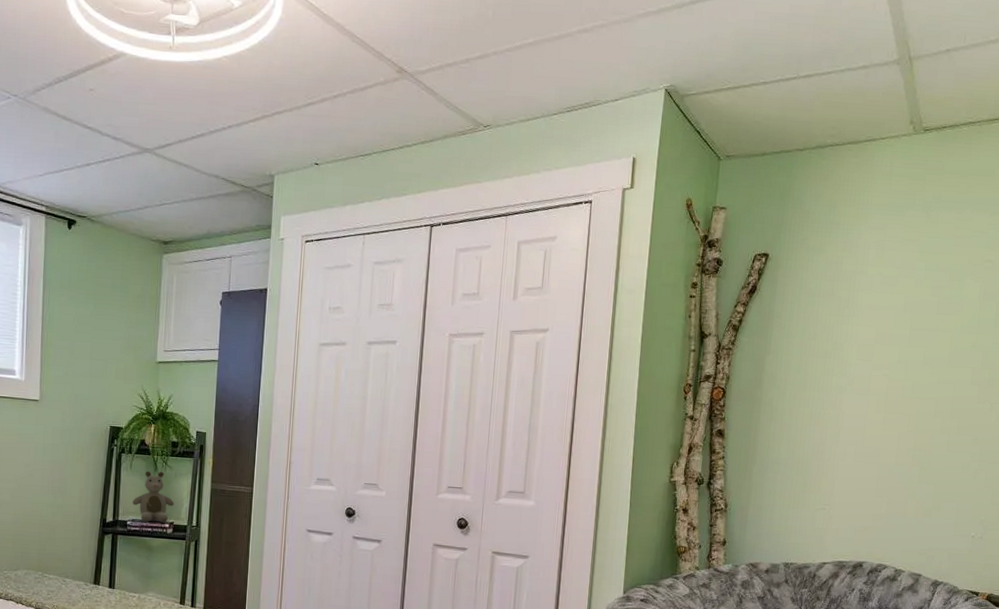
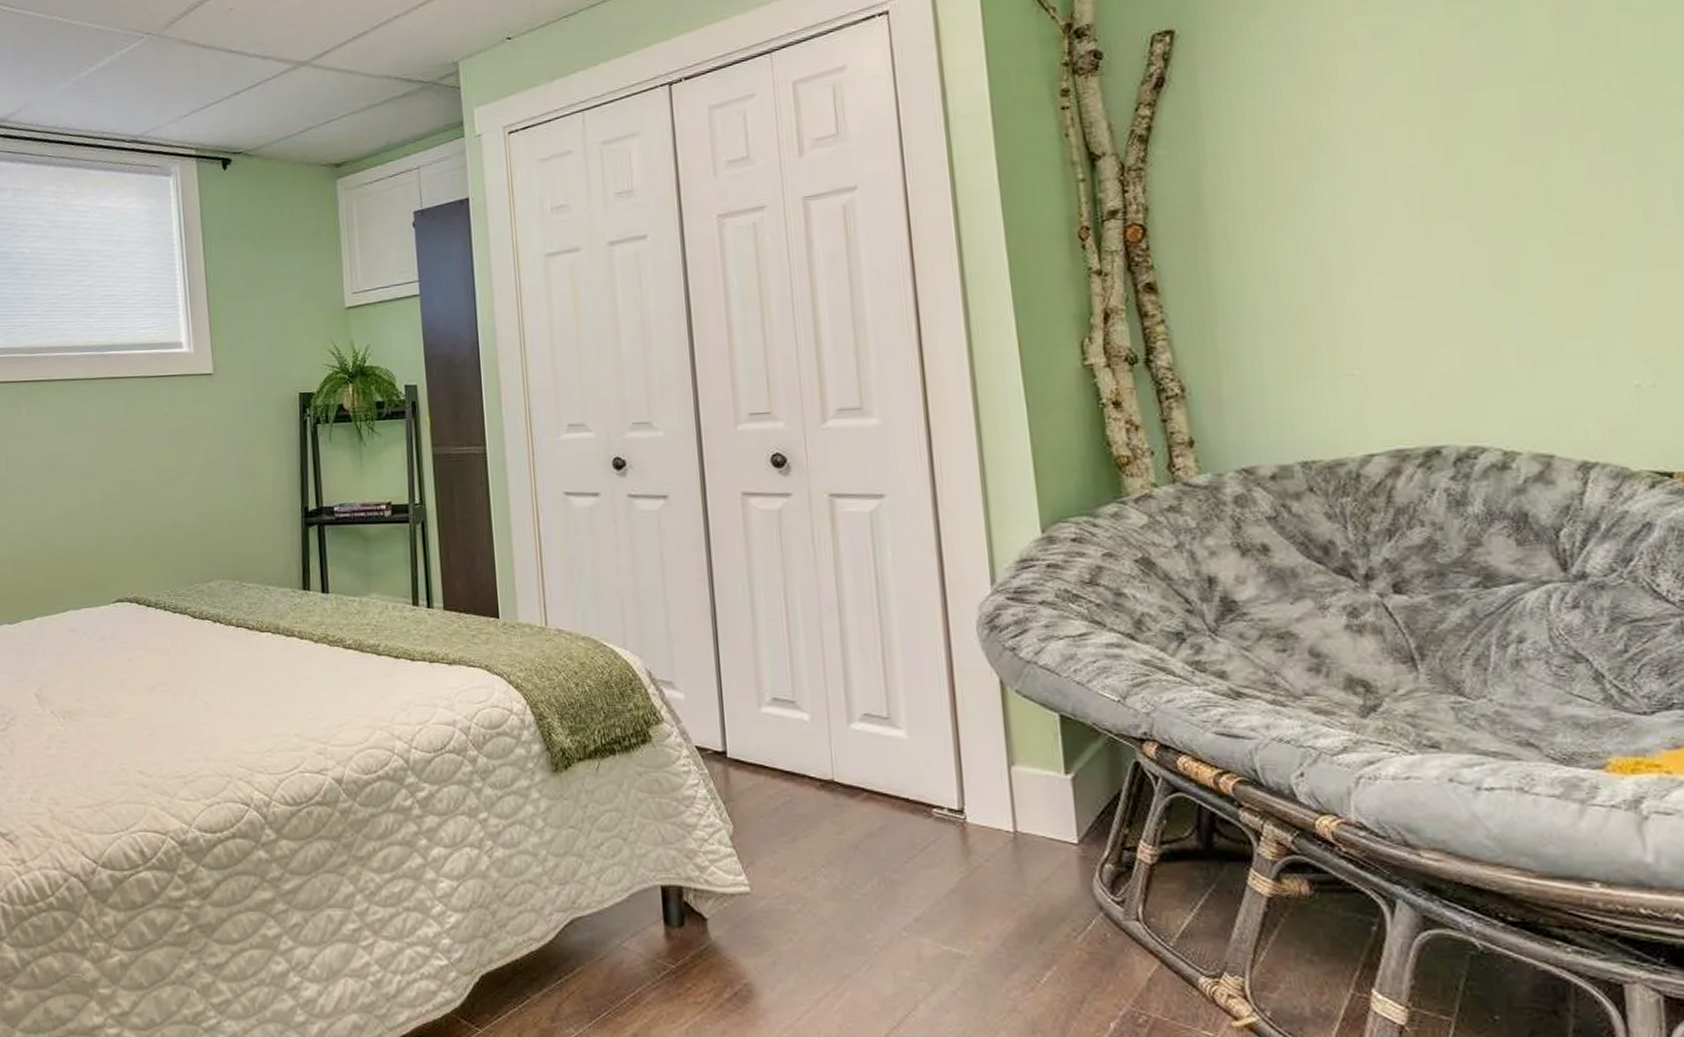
teddy bear: present [132,471,174,523] -> none [336,440,389,505]

